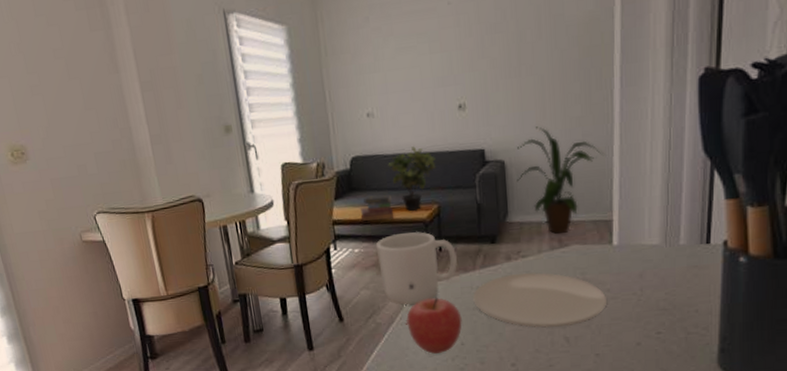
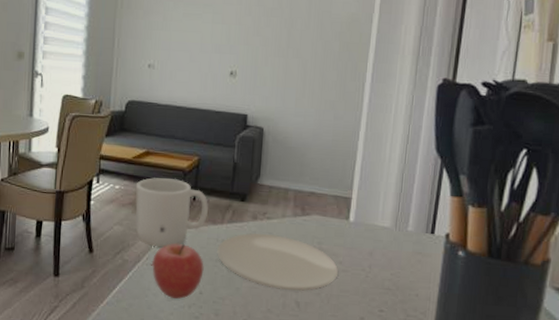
books: present [360,193,394,221] -> none [126,138,158,163]
potted plant: present [388,146,437,212] -> none [159,101,203,160]
house plant: present [517,126,604,234] -> none [272,103,351,203]

